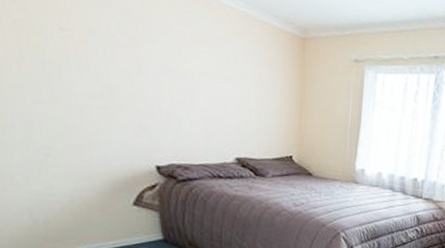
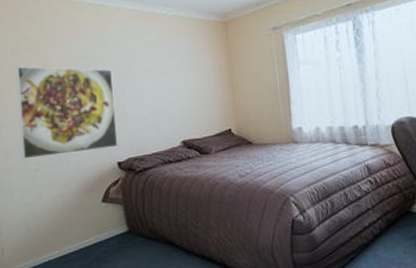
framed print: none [18,19,159,149] -> present [16,66,118,160]

